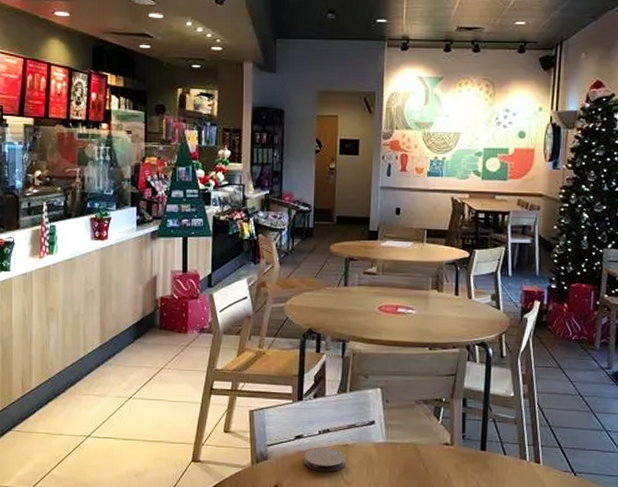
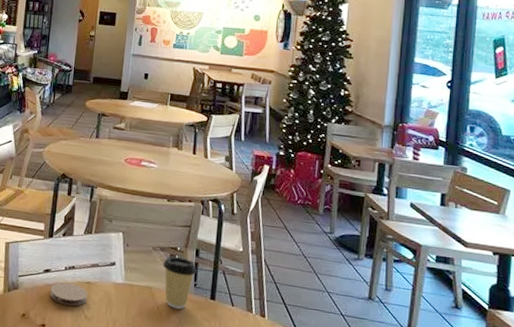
coffee cup: none [427,408,464,464] -> present [163,256,197,310]

